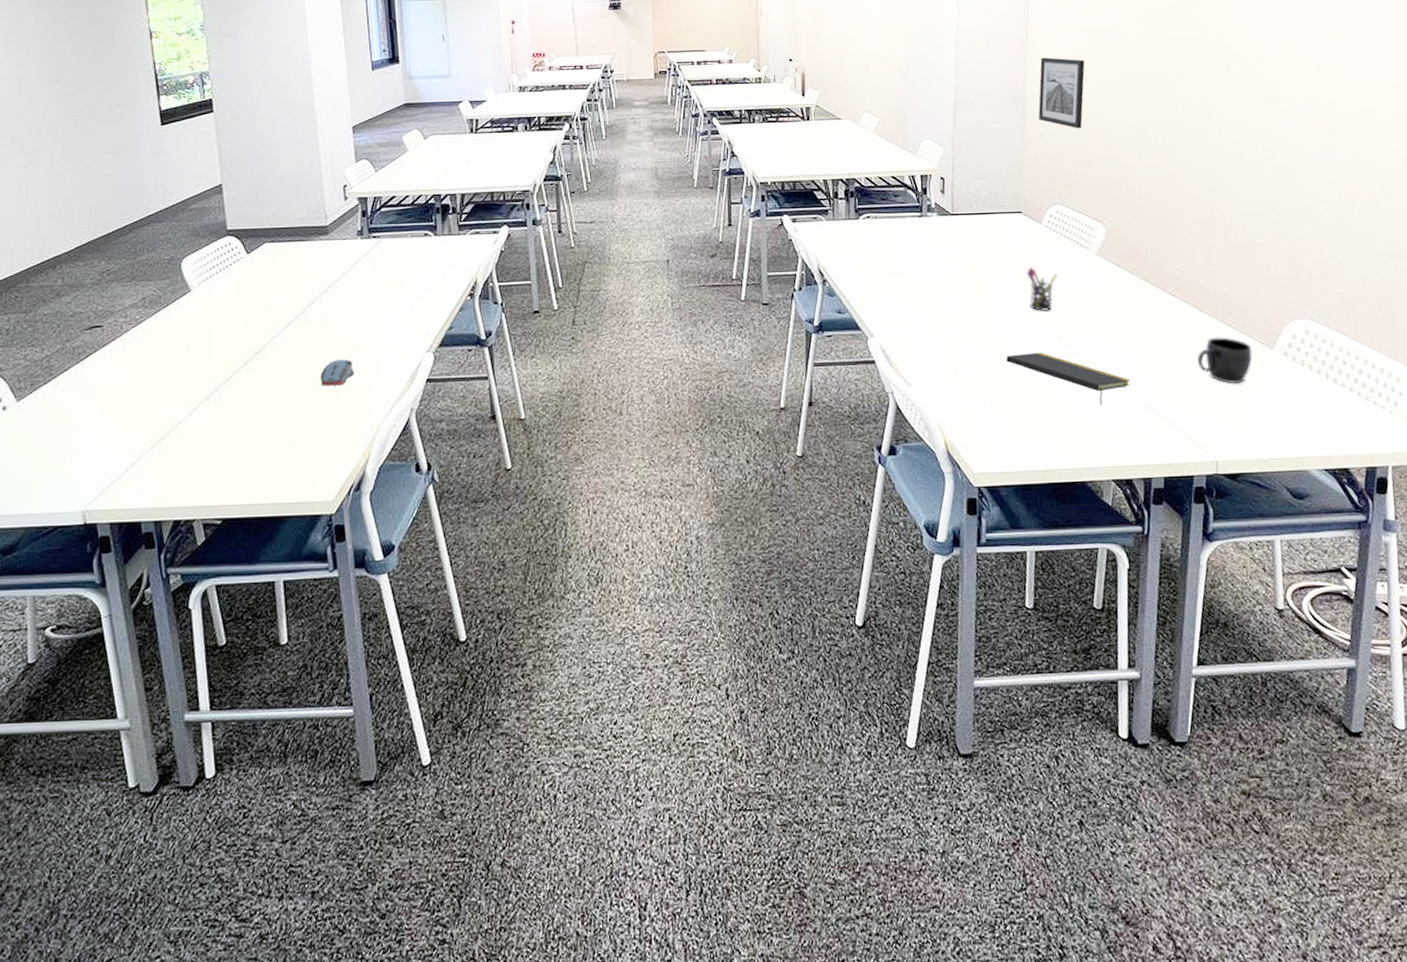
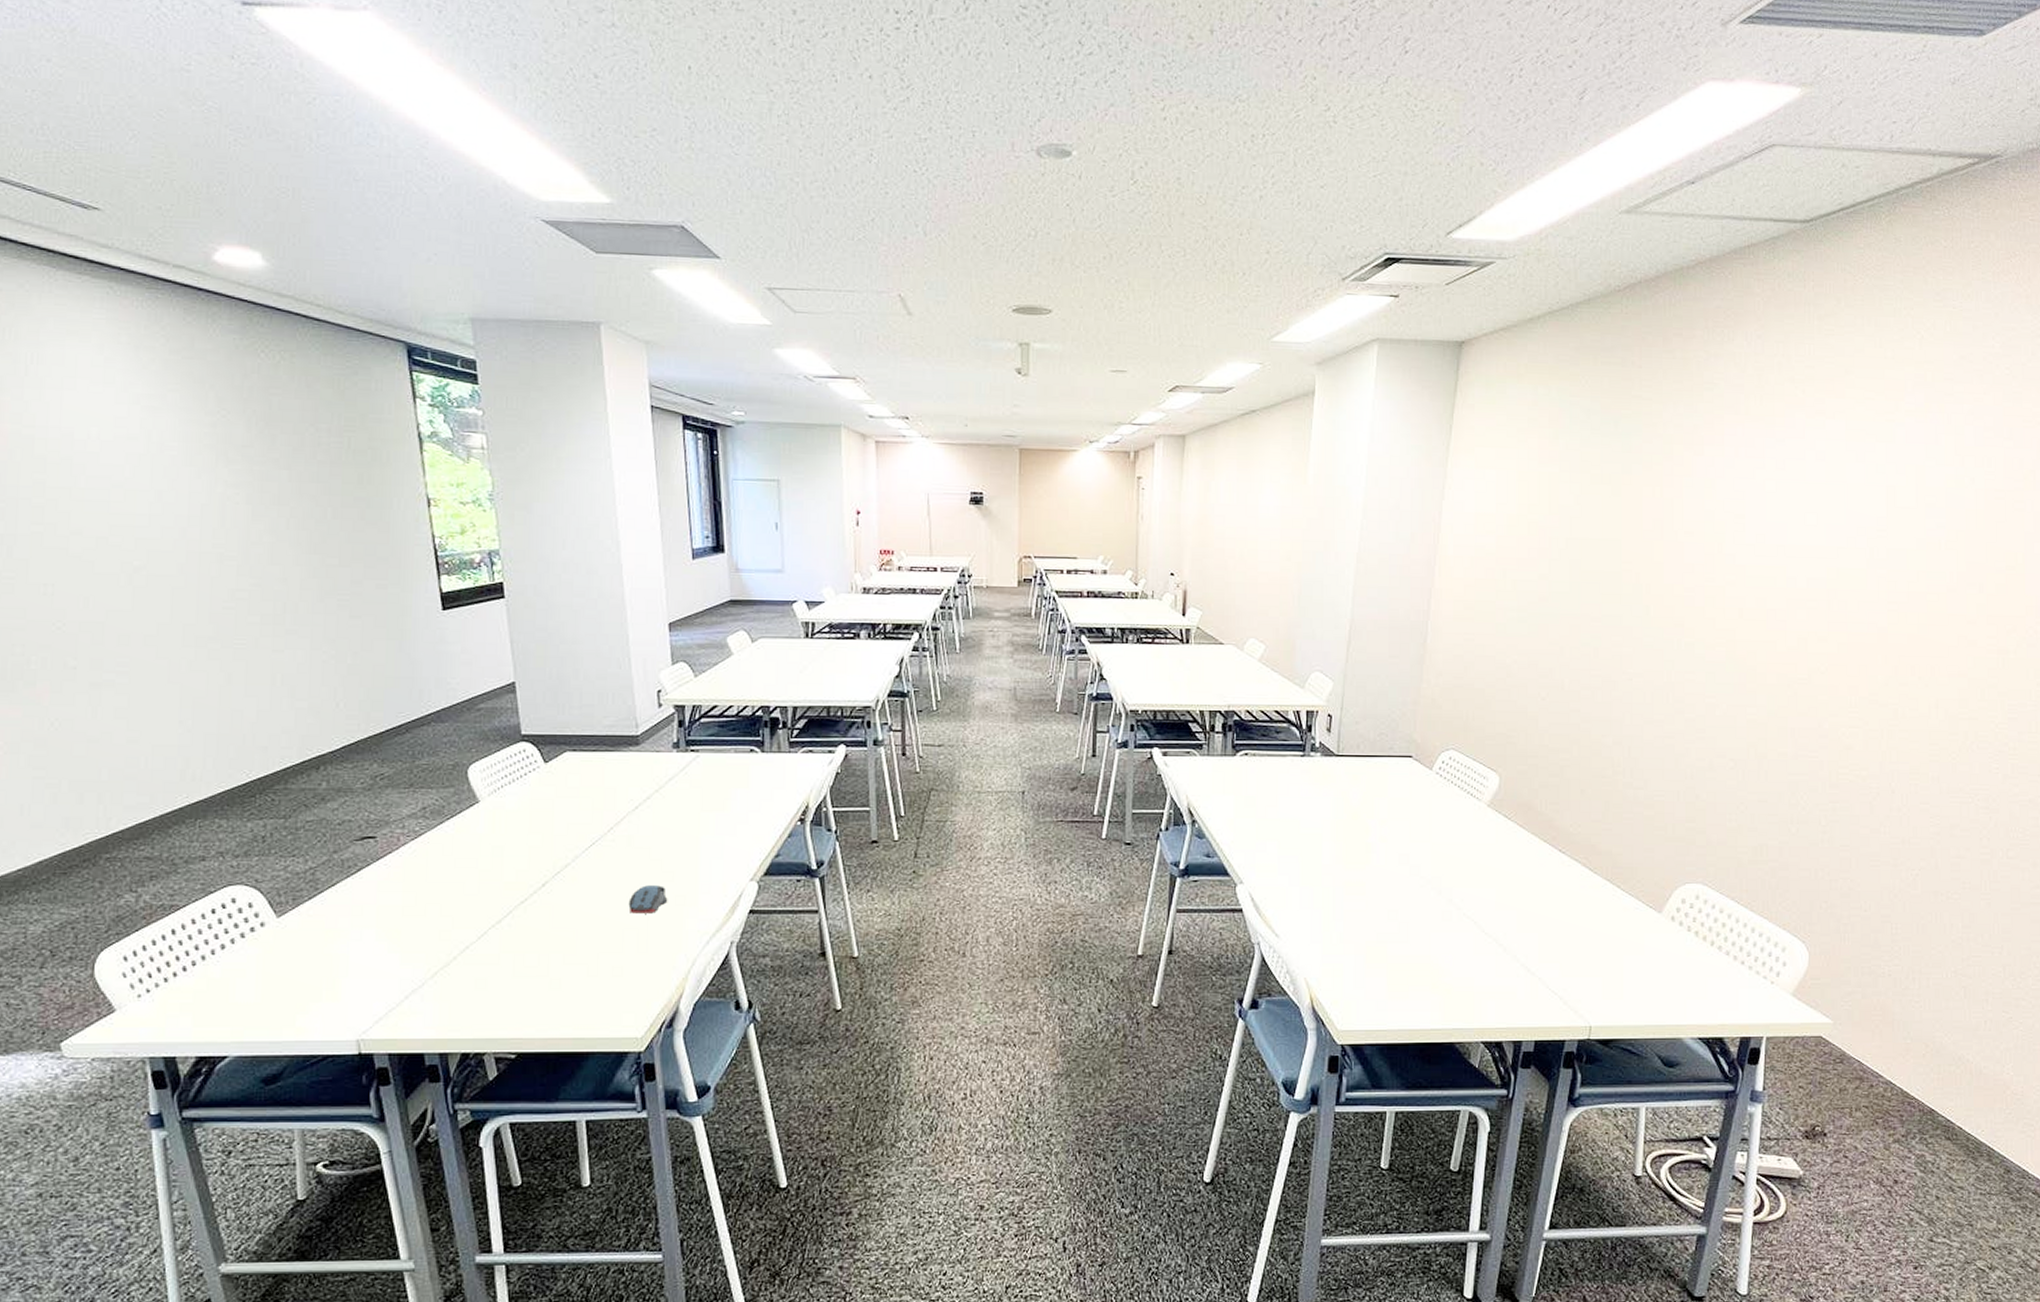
notepad: present [1006,352,1131,405] -> none [1382,907,1510,965]
pen holder: present [1026,267,1058,311] -> none [1411,816,1445,864]
wall art: present [1038,57,1085,129] -> none [1438,587,1494,669]
mug: present [1197,337,1253,384] -> none [1581,898,1639,948]

